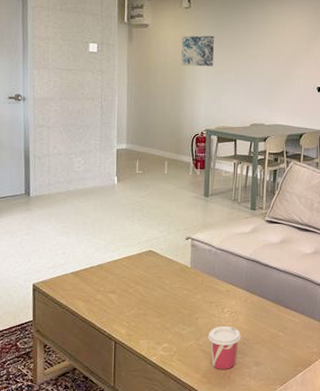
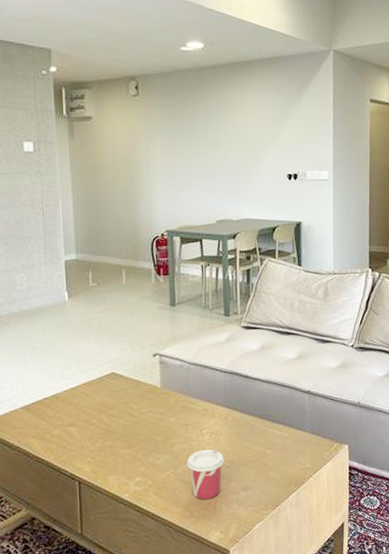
wall art: present [180,35,215,67] -> none [131,125,170,160]

